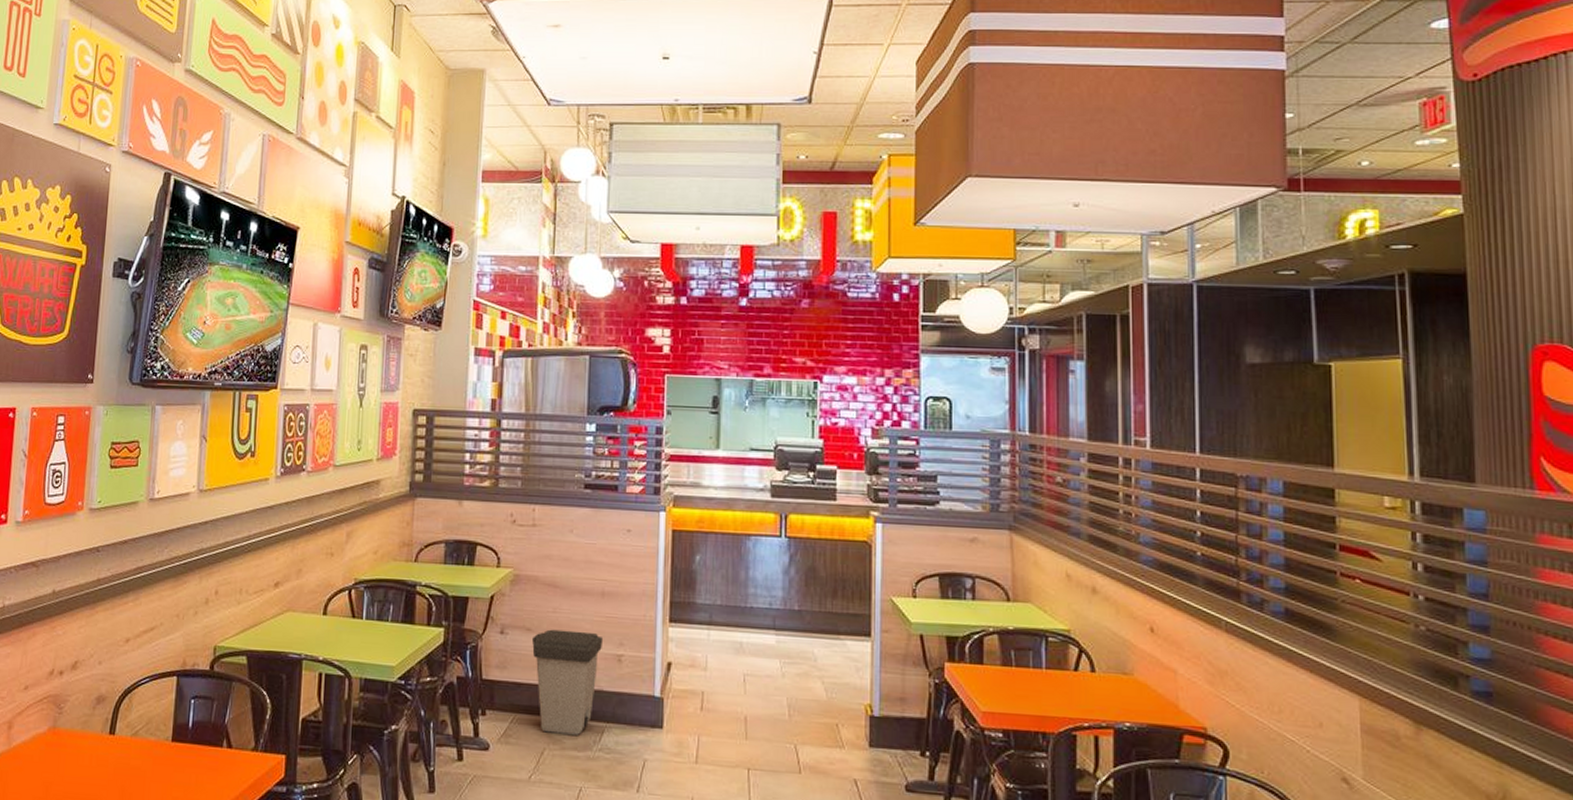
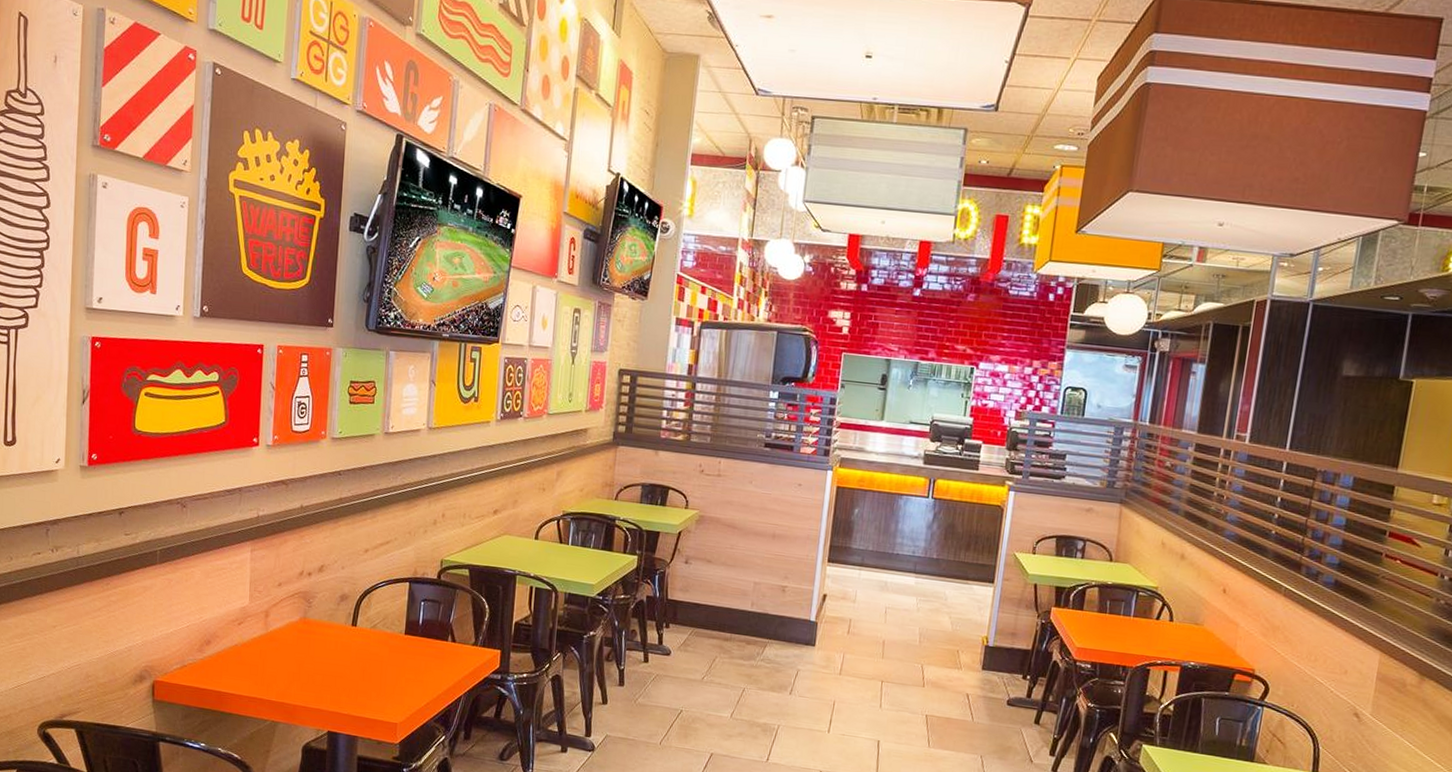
trash can: present [532,629,604,735] -> none [711,562,772,648]

